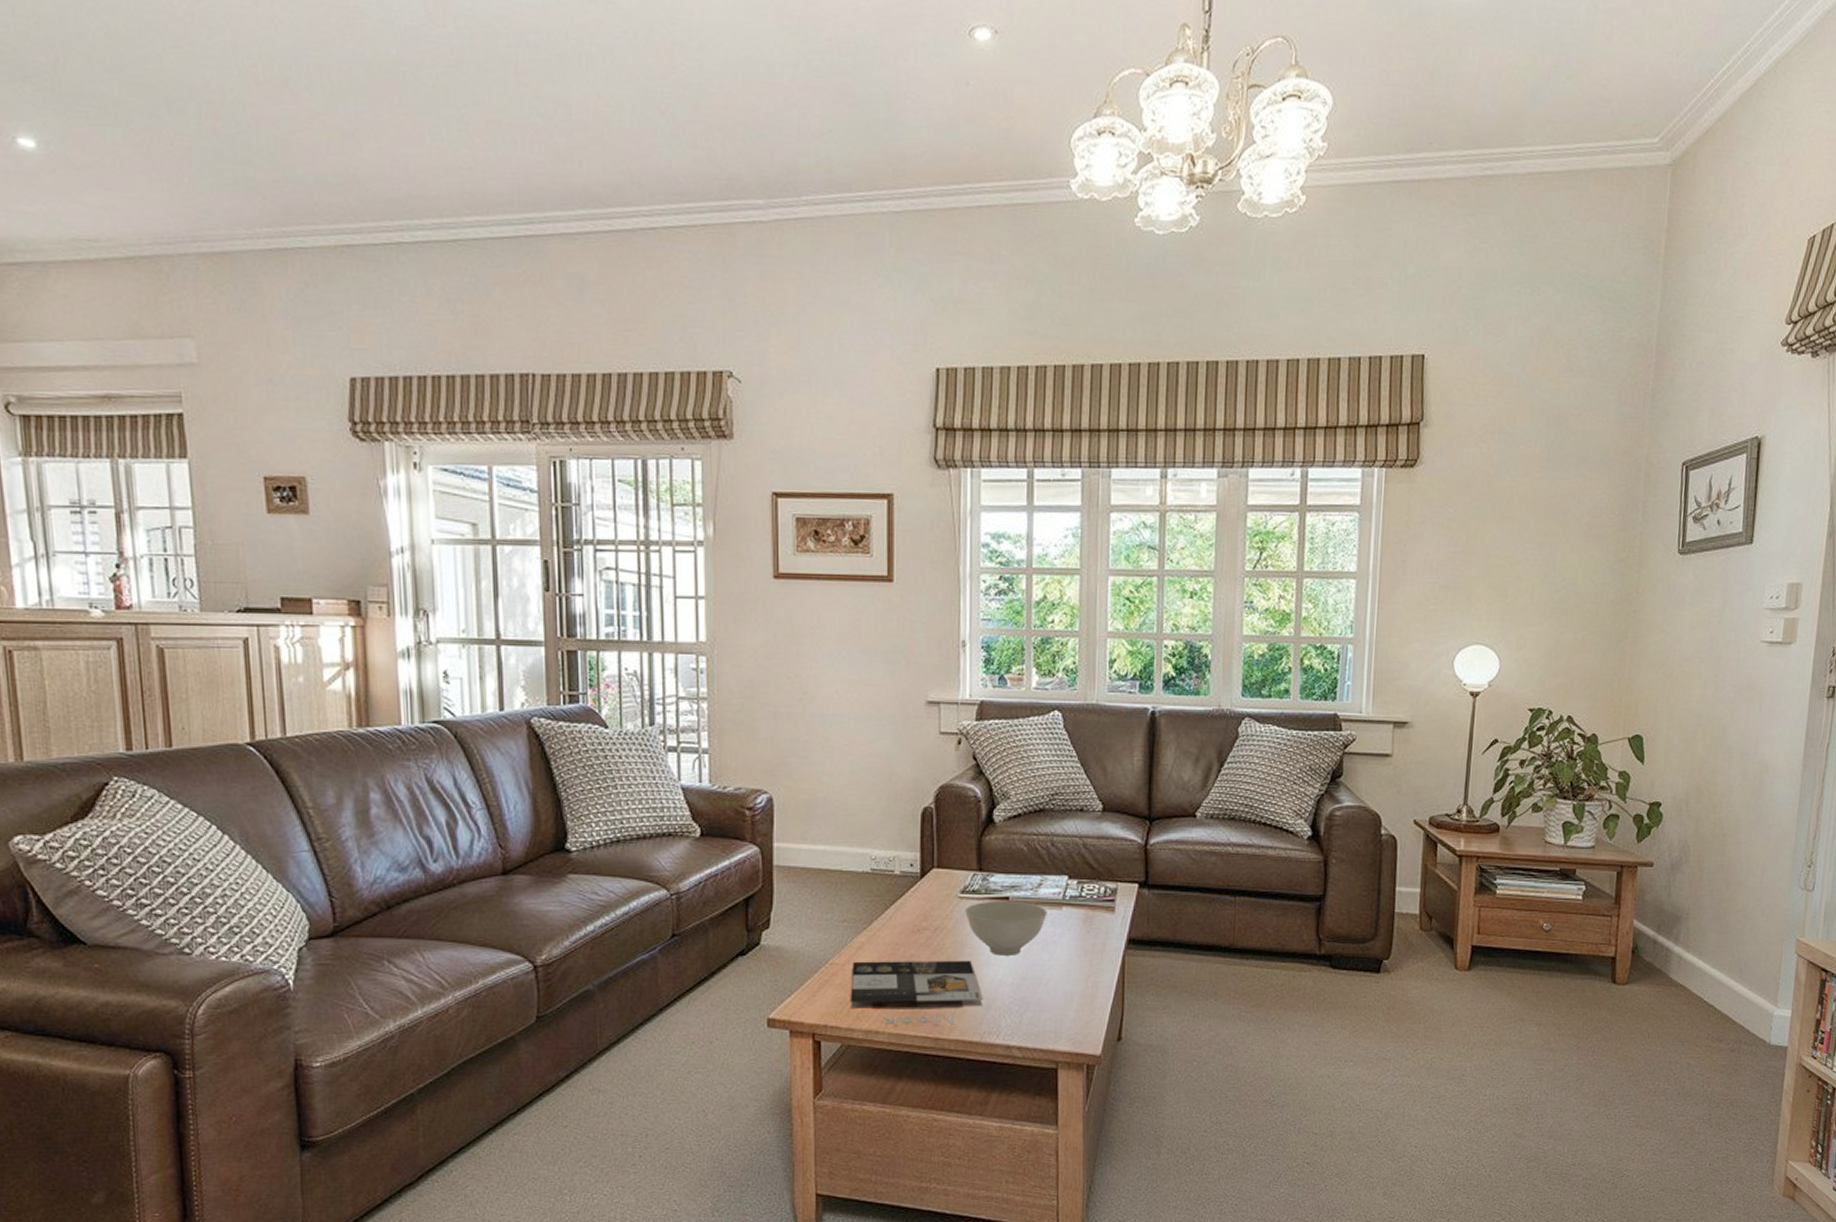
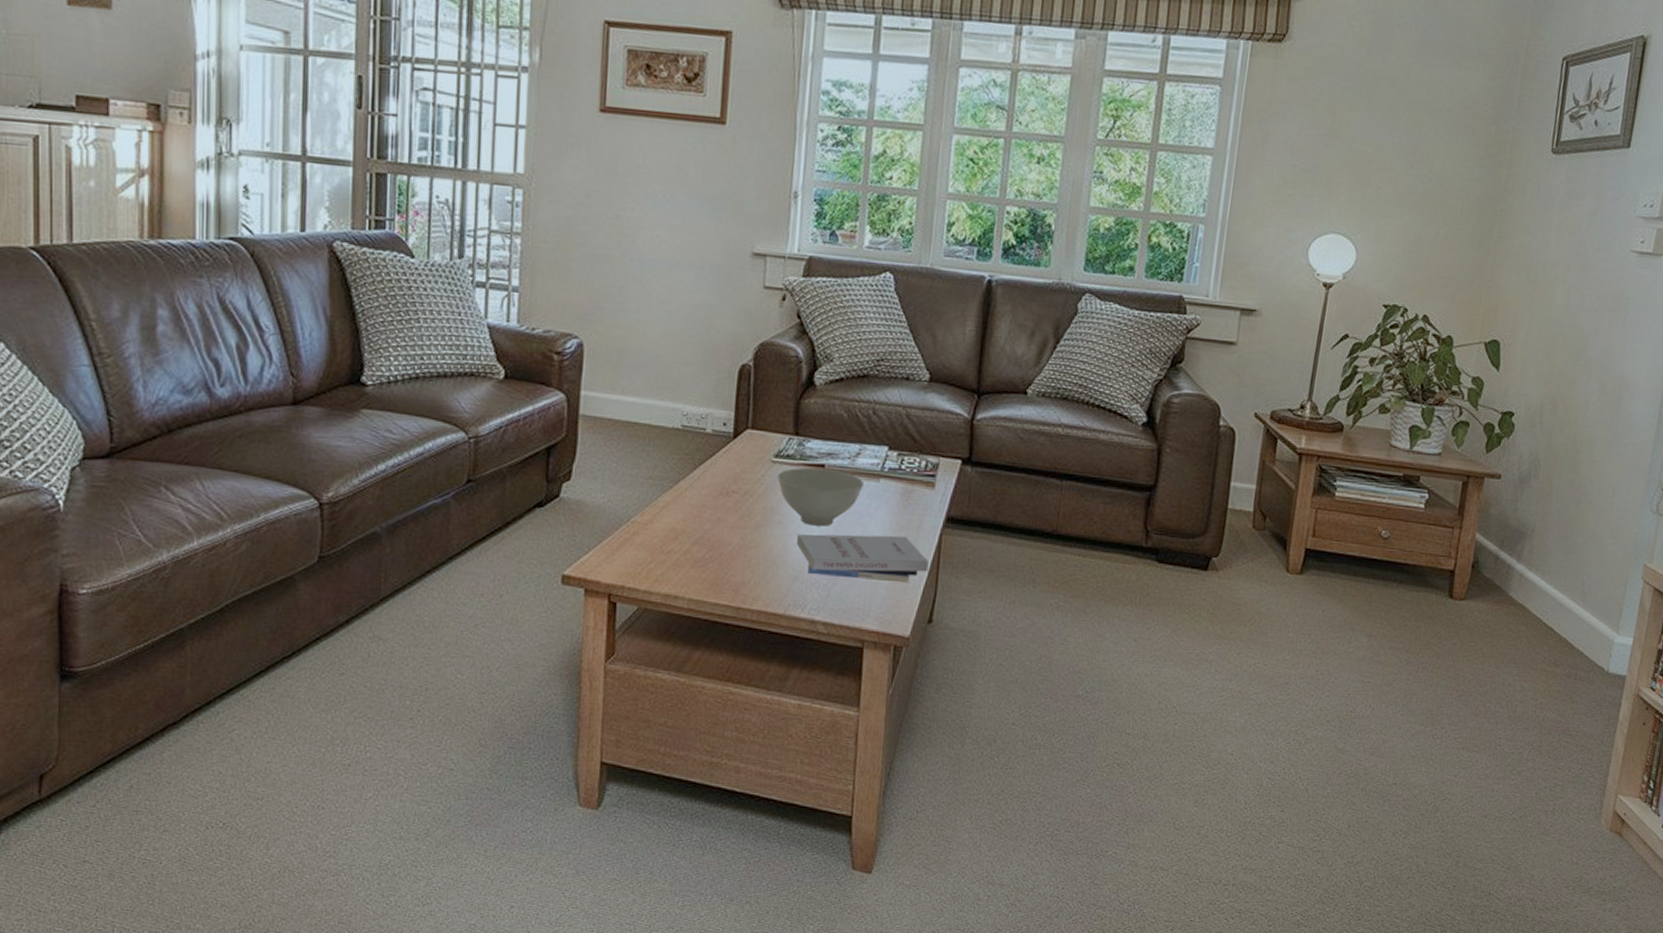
magazine: present [850,960,983,1026] -> none [650,521,790,595]
books: none [988,959,1114,1005] -> present [797,534,929,584]

